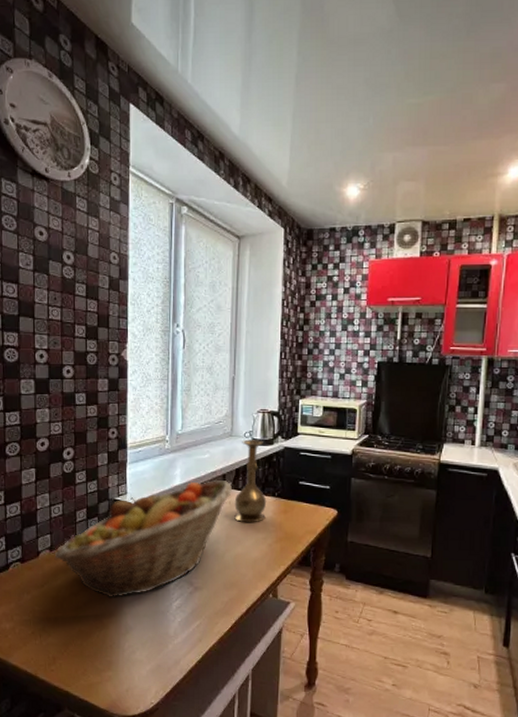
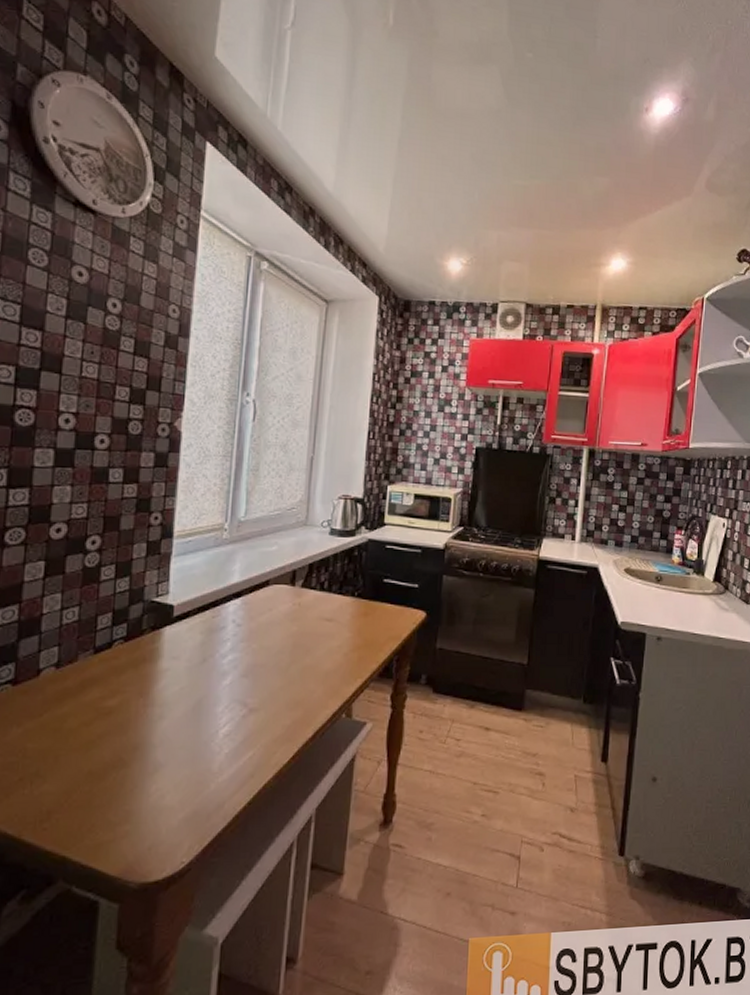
fruit basket: present [54,479,233,598] -> none [61,576,304,728]
vase: present [234,438,267,523] -> none [304,528,345,629]

